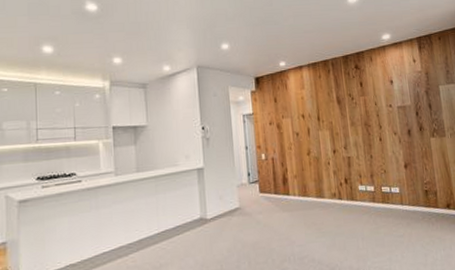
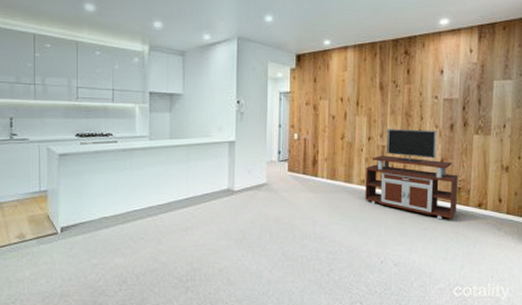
tv stand: none [335,137,428,226] -> present [365,129,458,220]

